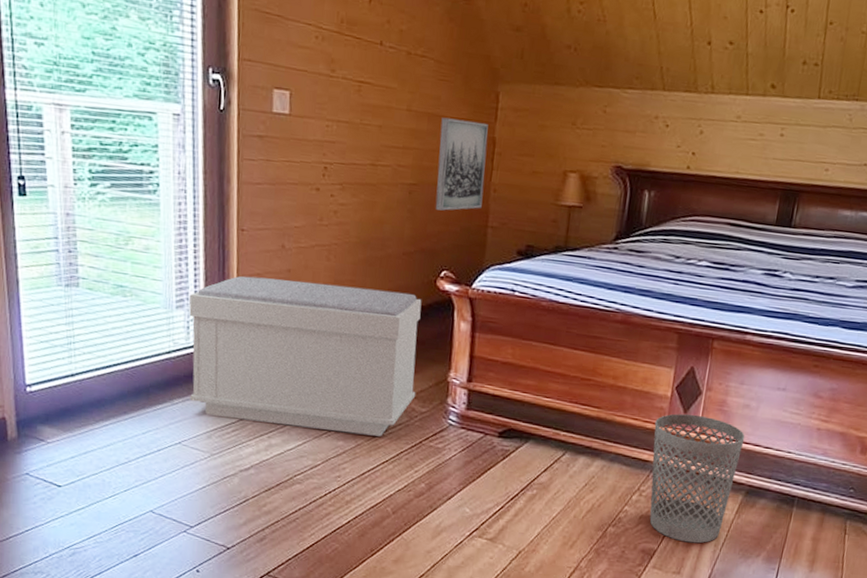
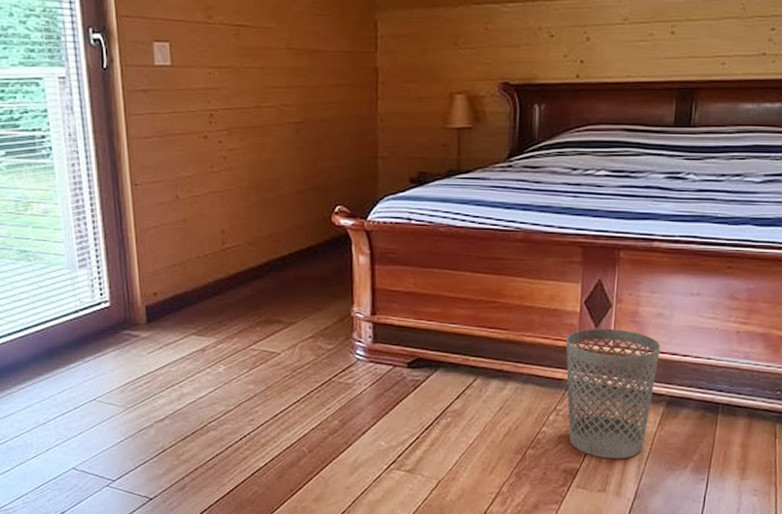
bench: present [189,276,422,437] -> none [90,229,321,377]
wall art: present [435,117,488,211] -> none [321,52,371,146]

